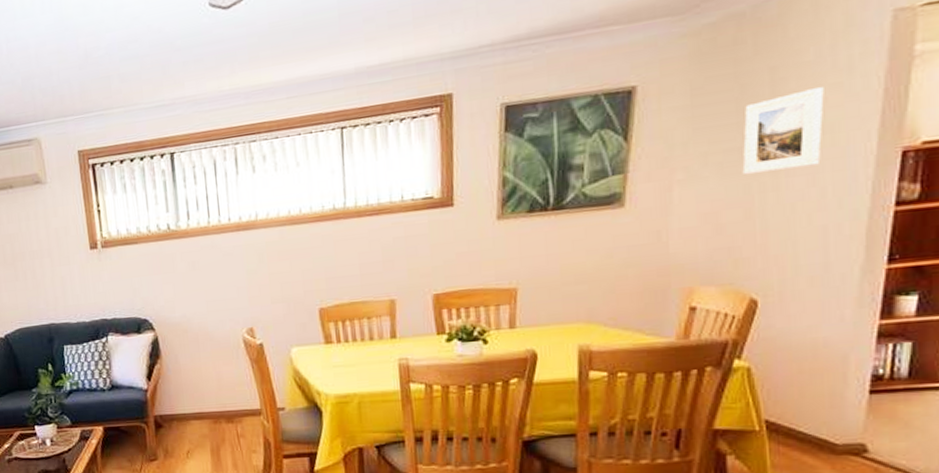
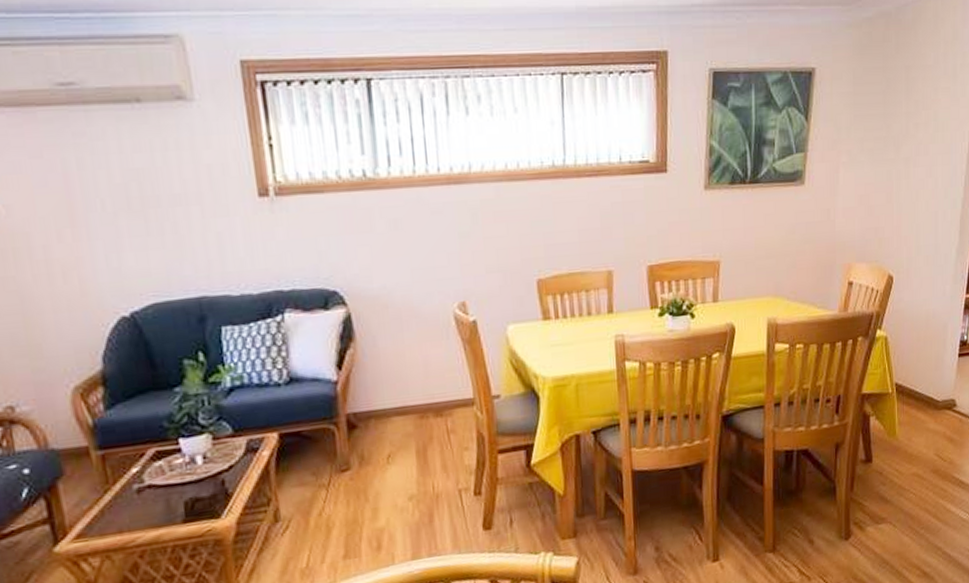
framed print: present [742,87,824,176] -> none [886,90,939,163]

